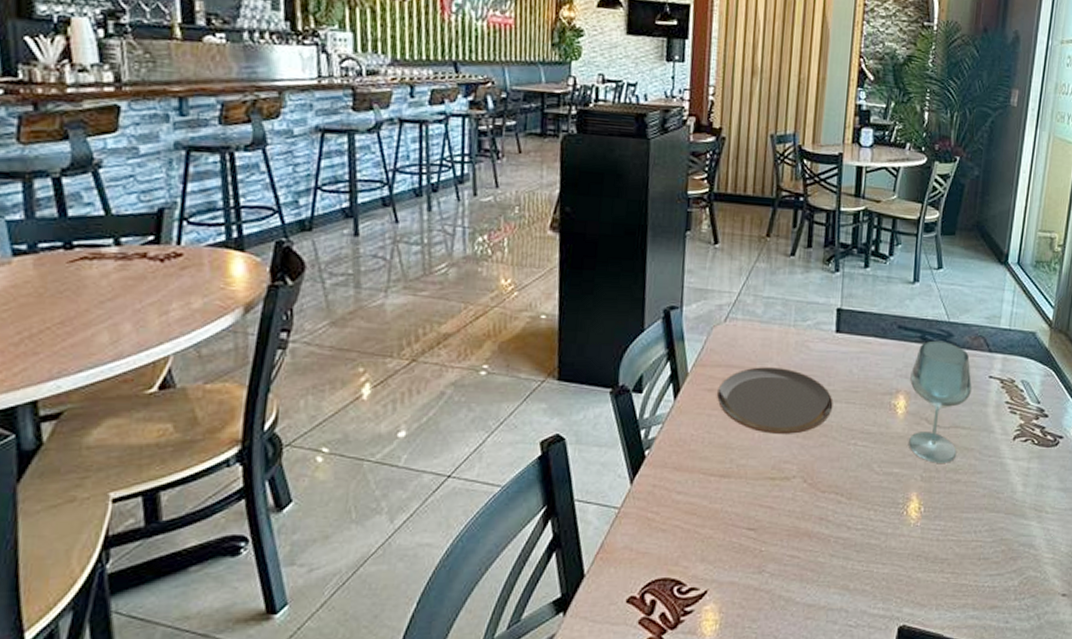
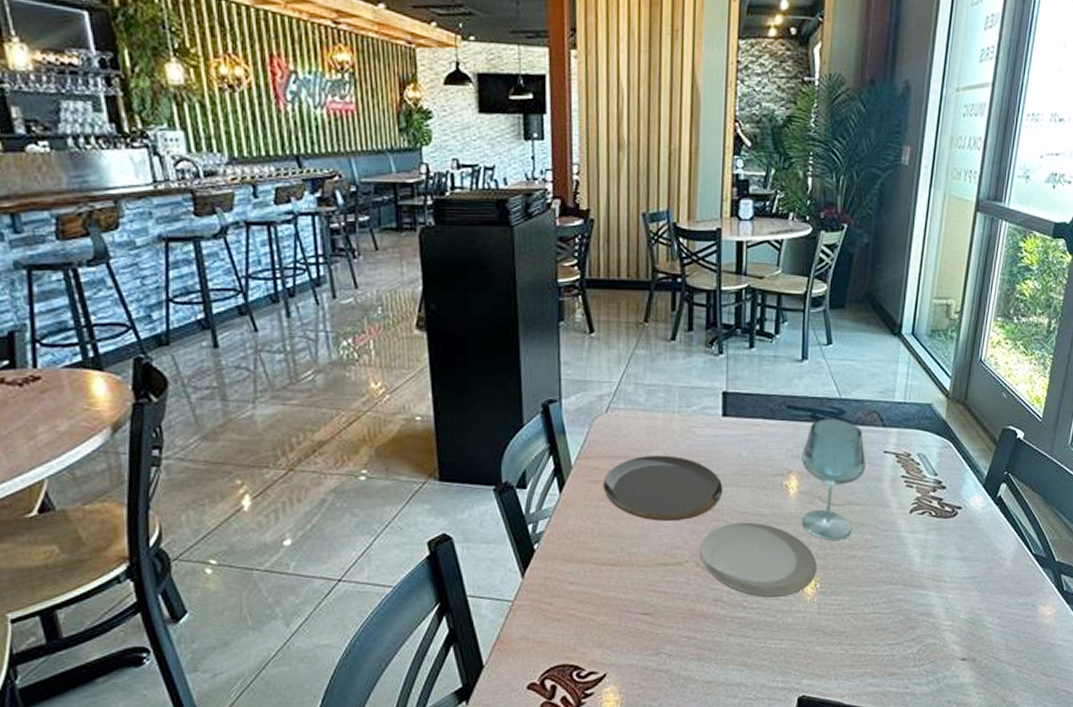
plate: none [807,439,923,520] -> present [700,522,818,598]

